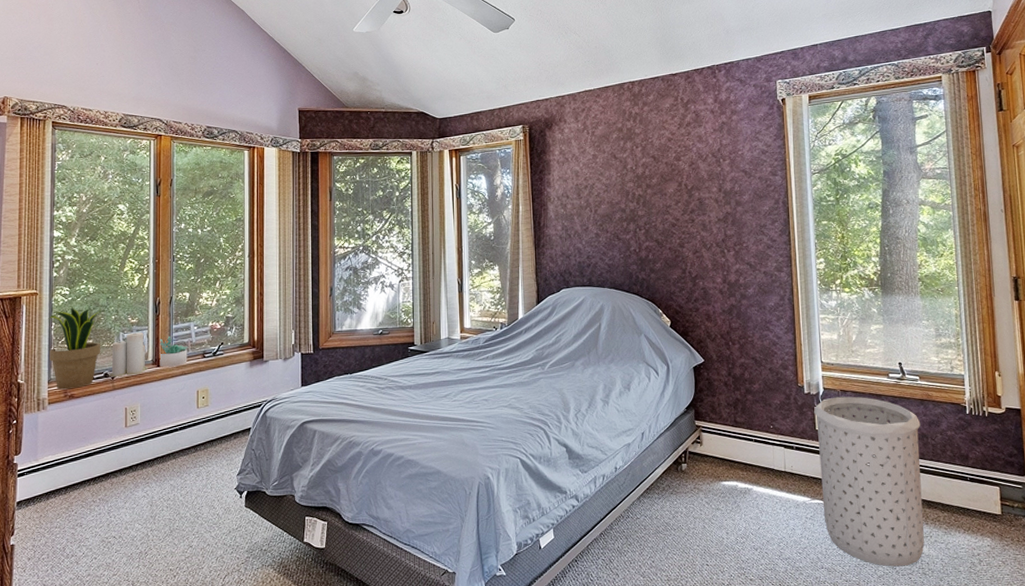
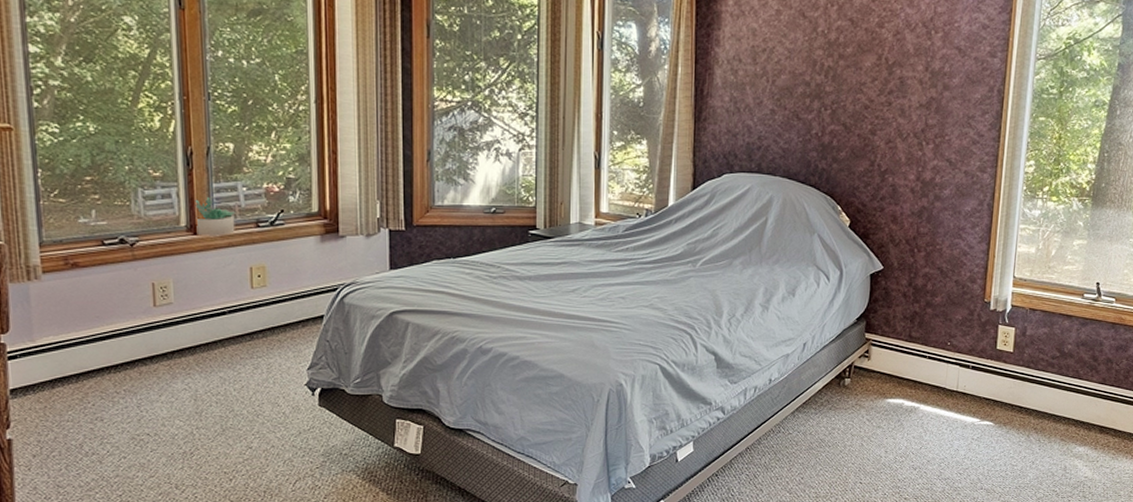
potted plant: present [48,307,105,390] -> none [31,150,114,256]
candle: present [109,330,148,378] -> none [126,186,181,245]
laundry basket: present [813,396,925,567] -> none [991,315,1108,490]

